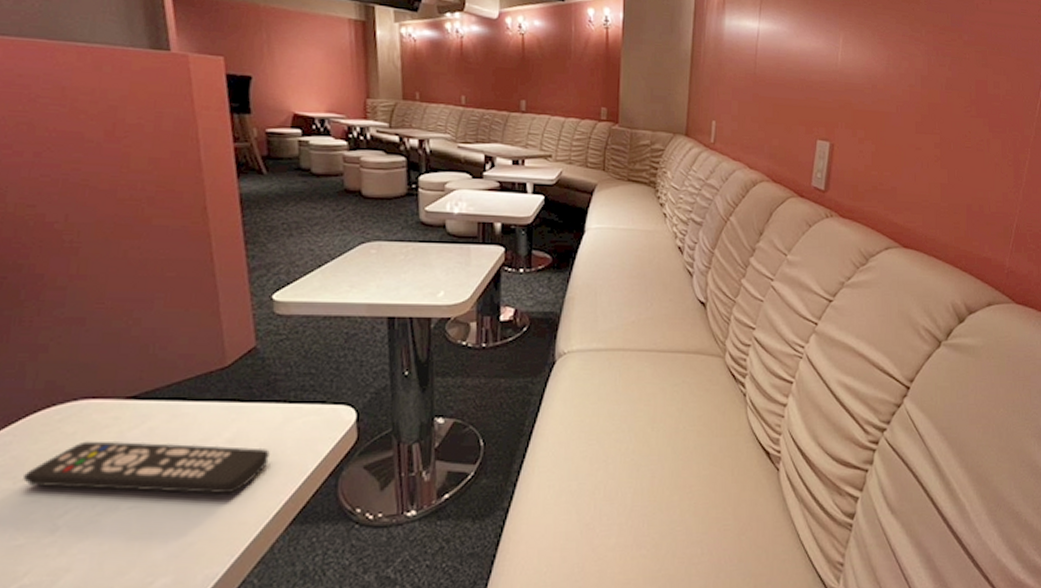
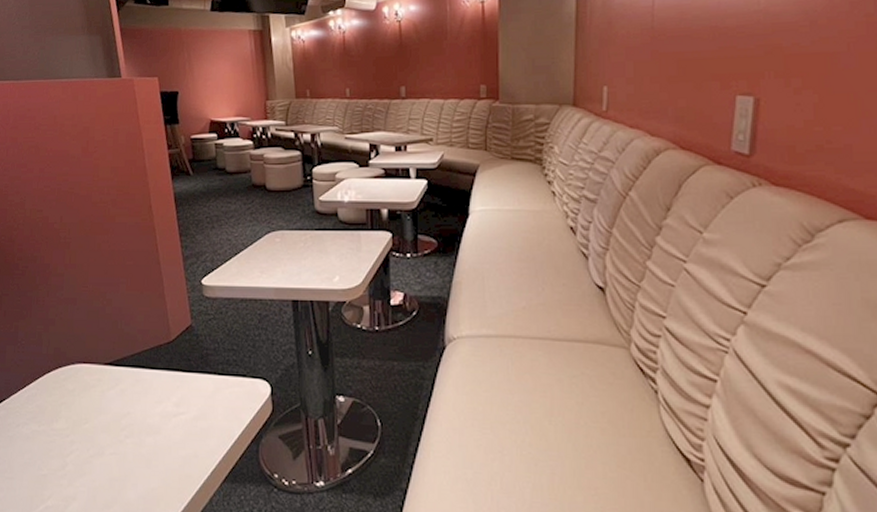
remote control: present [23,441,270,495] -> none [44,397,206,450]

